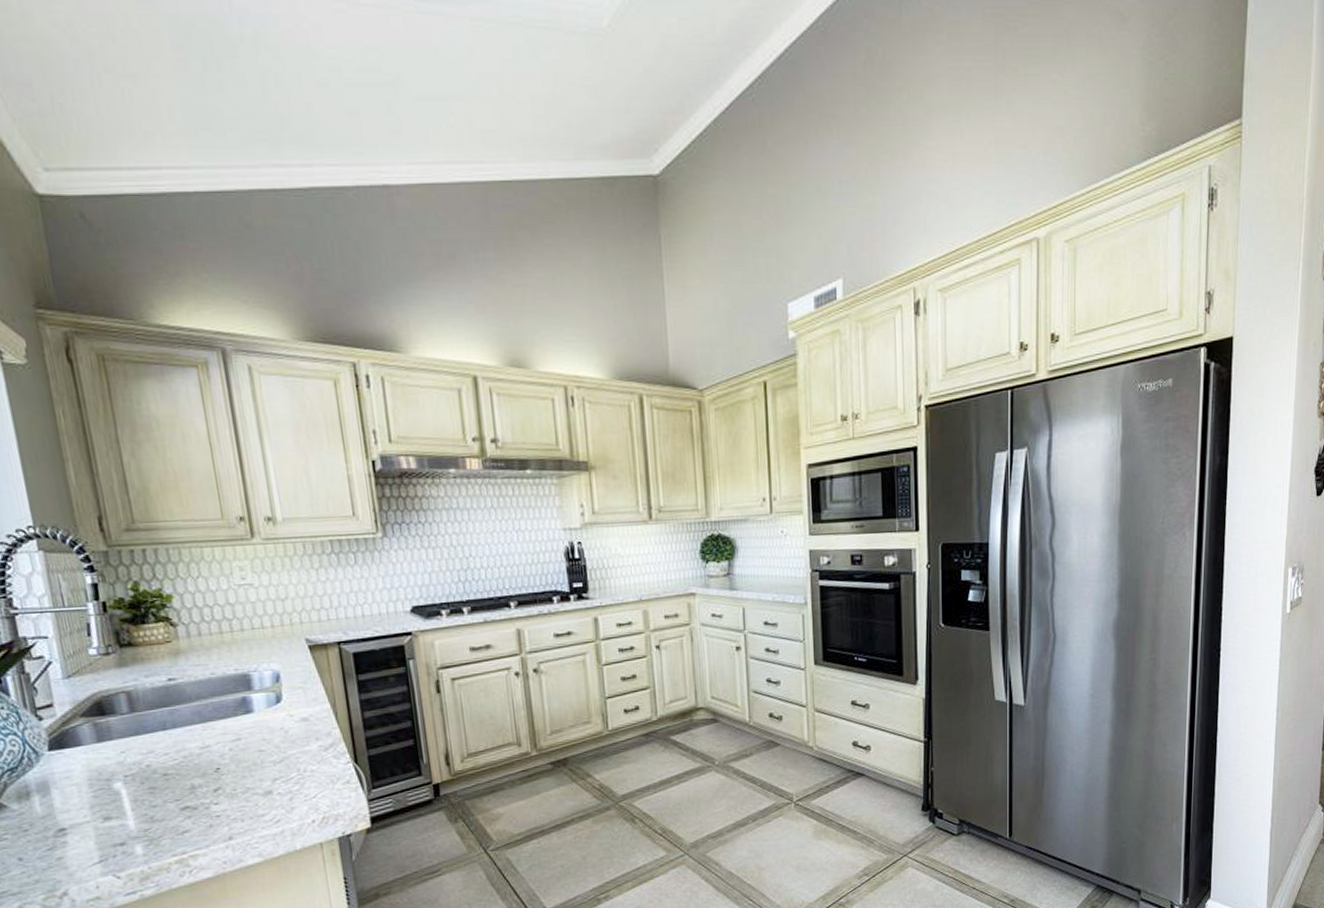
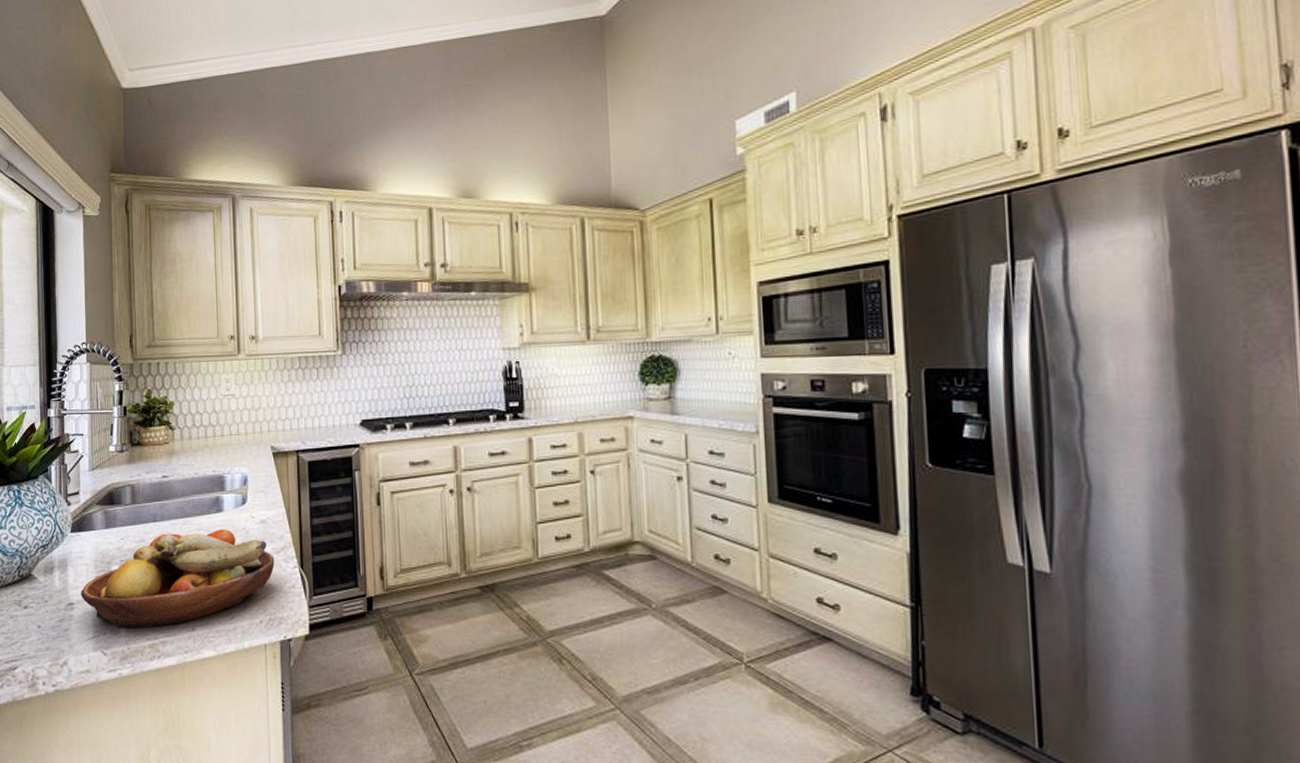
fruit bowl: none [73,731,324,848] -> present [80,529,275,629]

